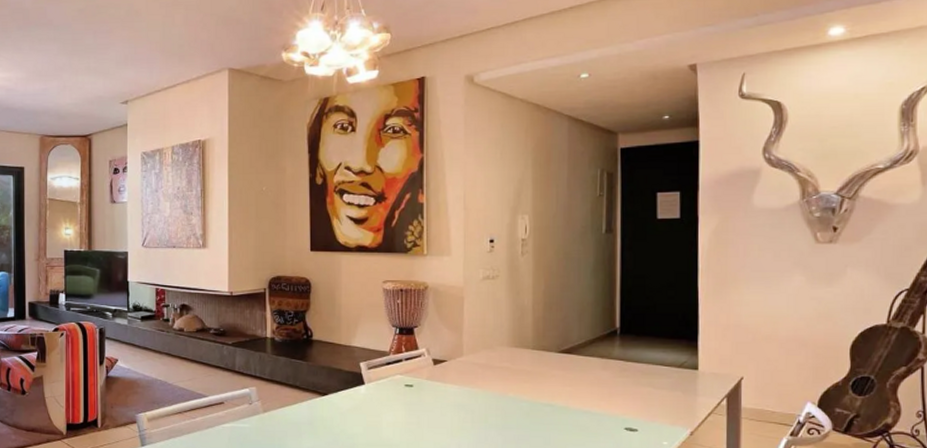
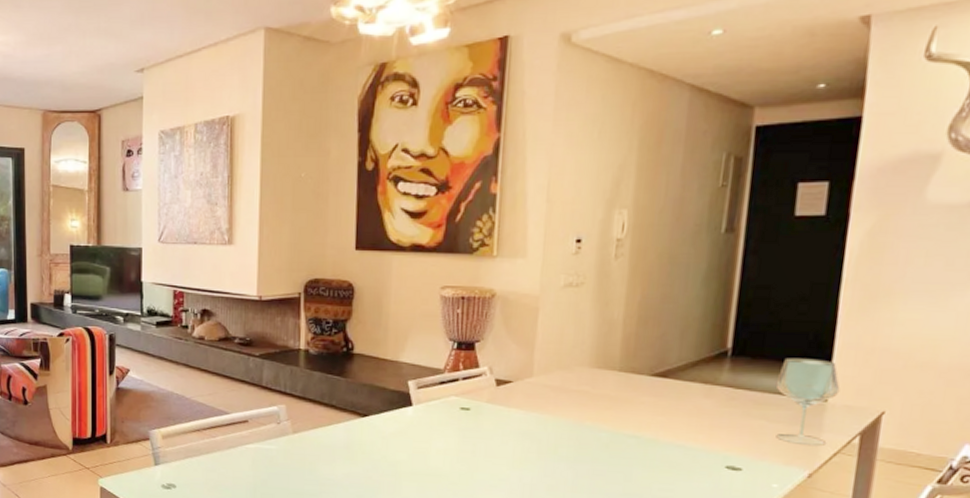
wine glass: none [657,334,707,409] -> present [775,357,840,447]

